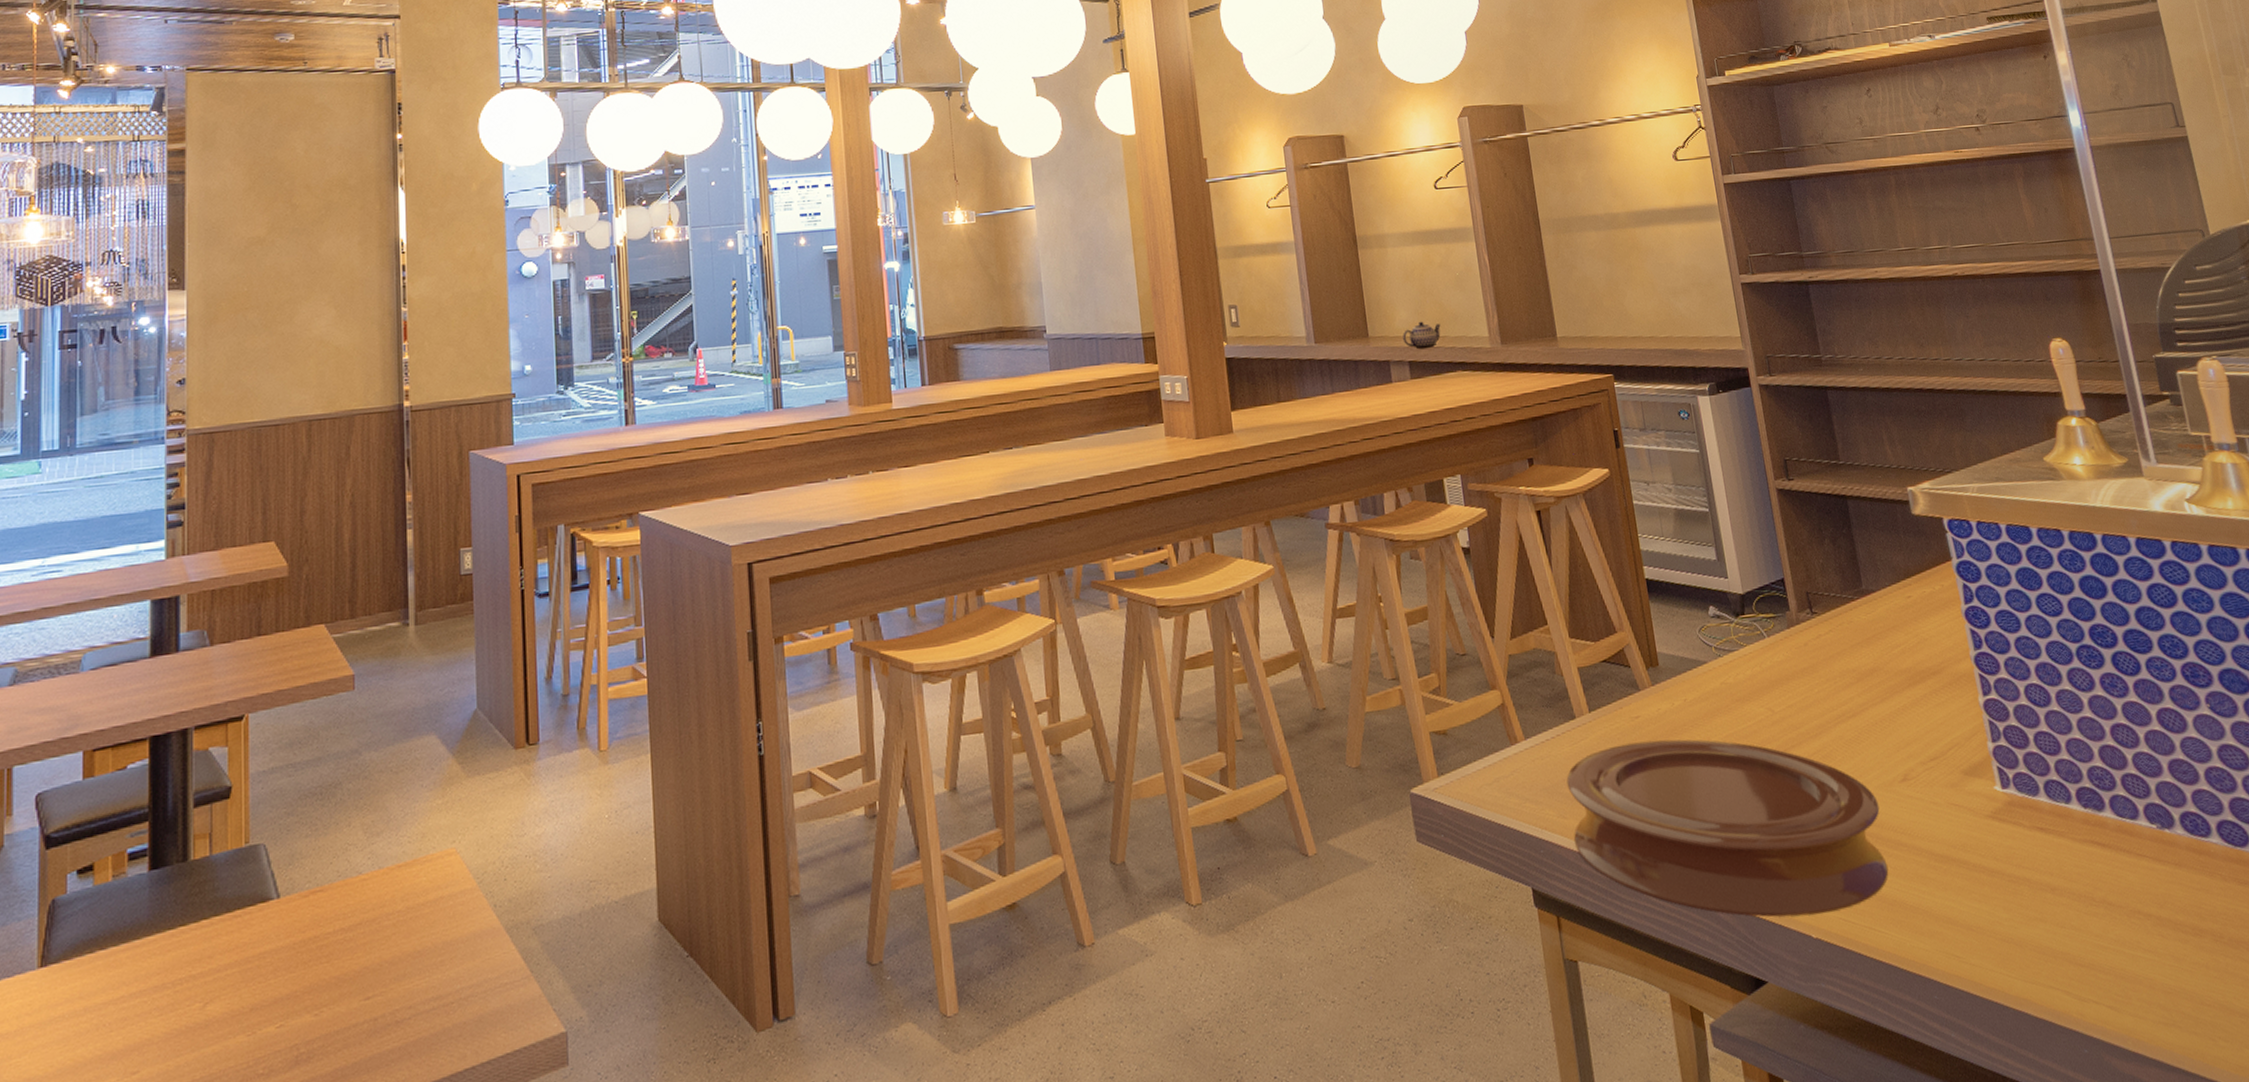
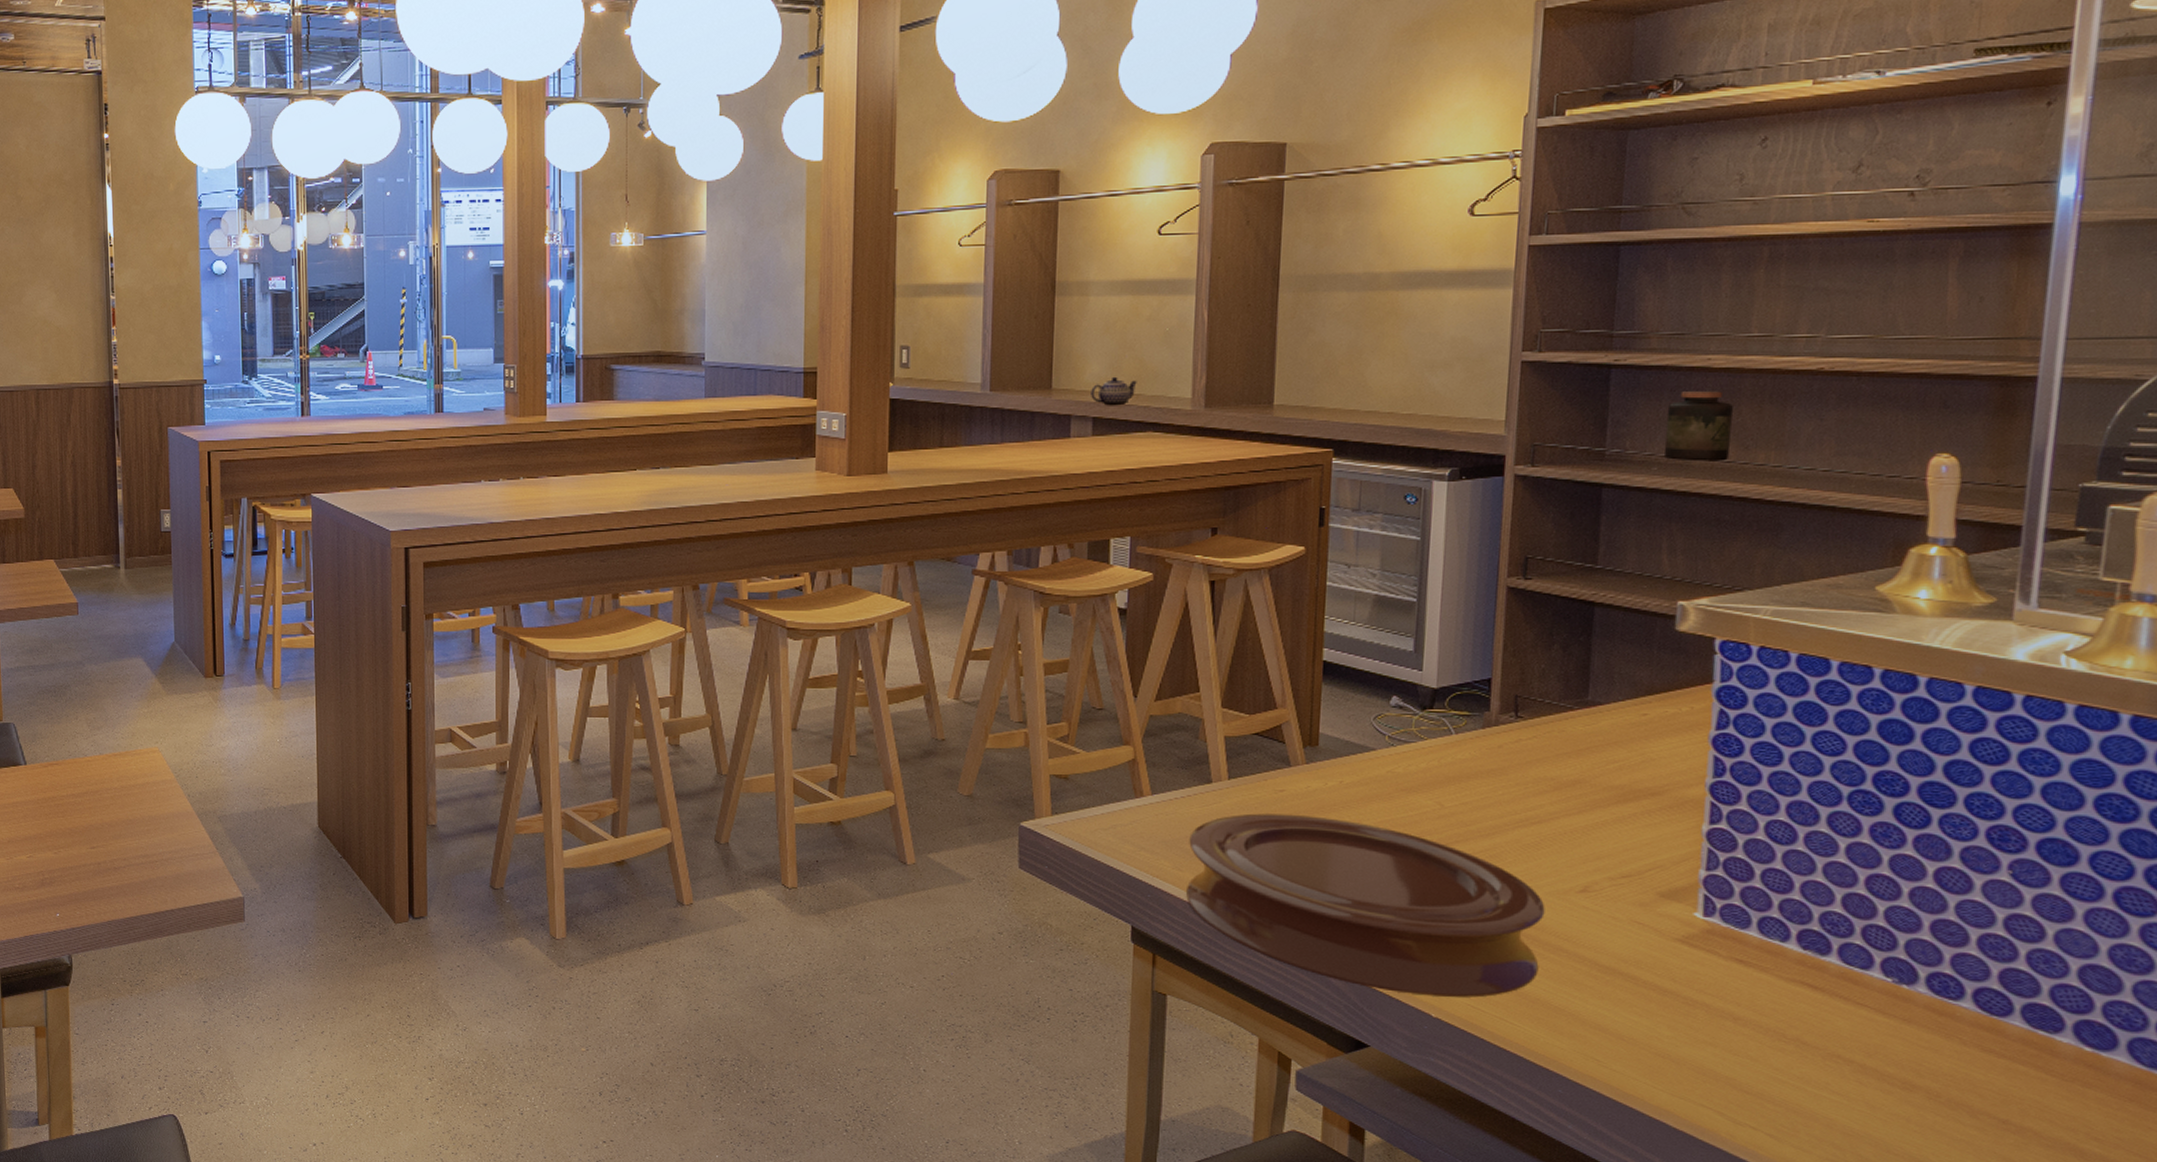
jar: none [1857,298,1911,361] -> present [1664,391,1733,462]

